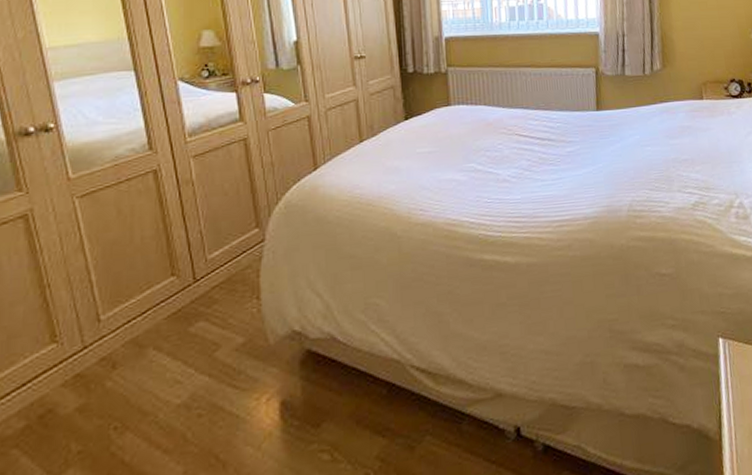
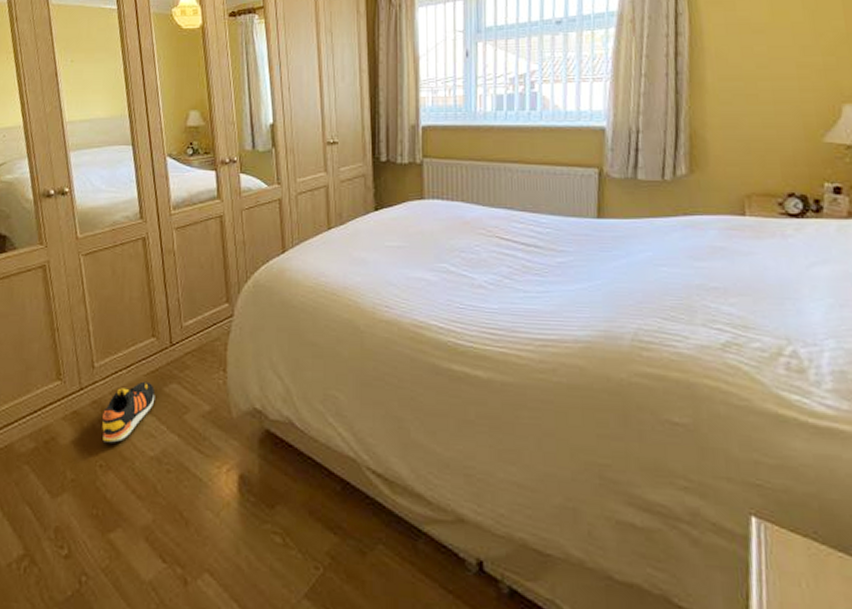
shoe: none [114,324,179,401] -> present [102,381,155,443]

